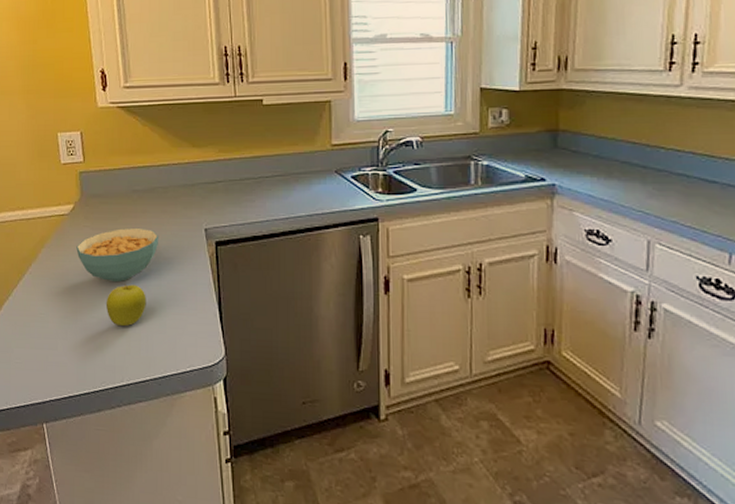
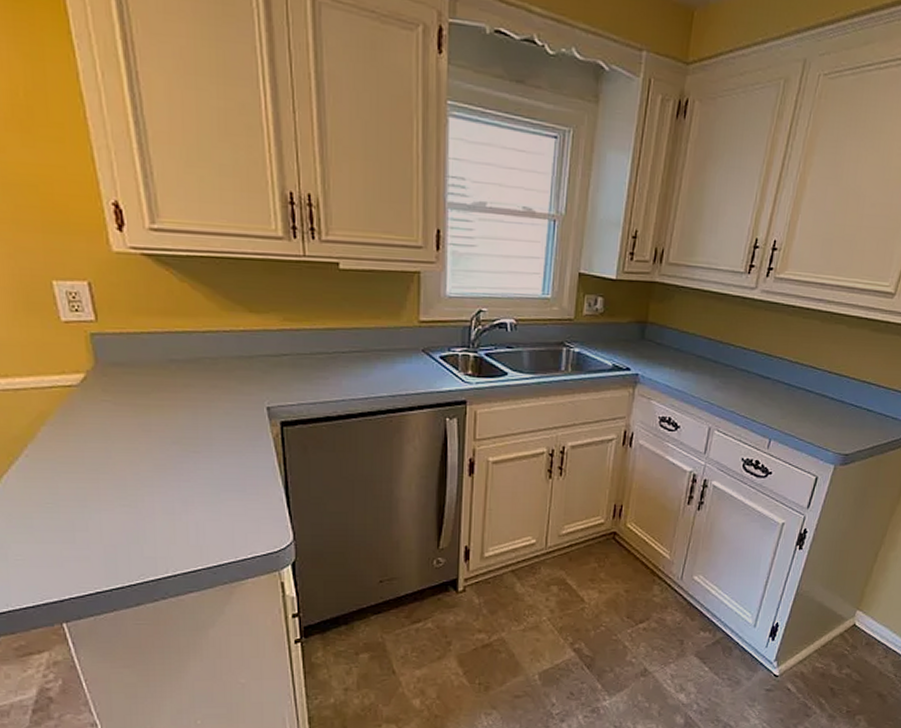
cereal bowl: present [76,227,159,283] -> none [93,403,208,467]
fruit: present [105,284,146,327] -> none [139,468,194,515]

